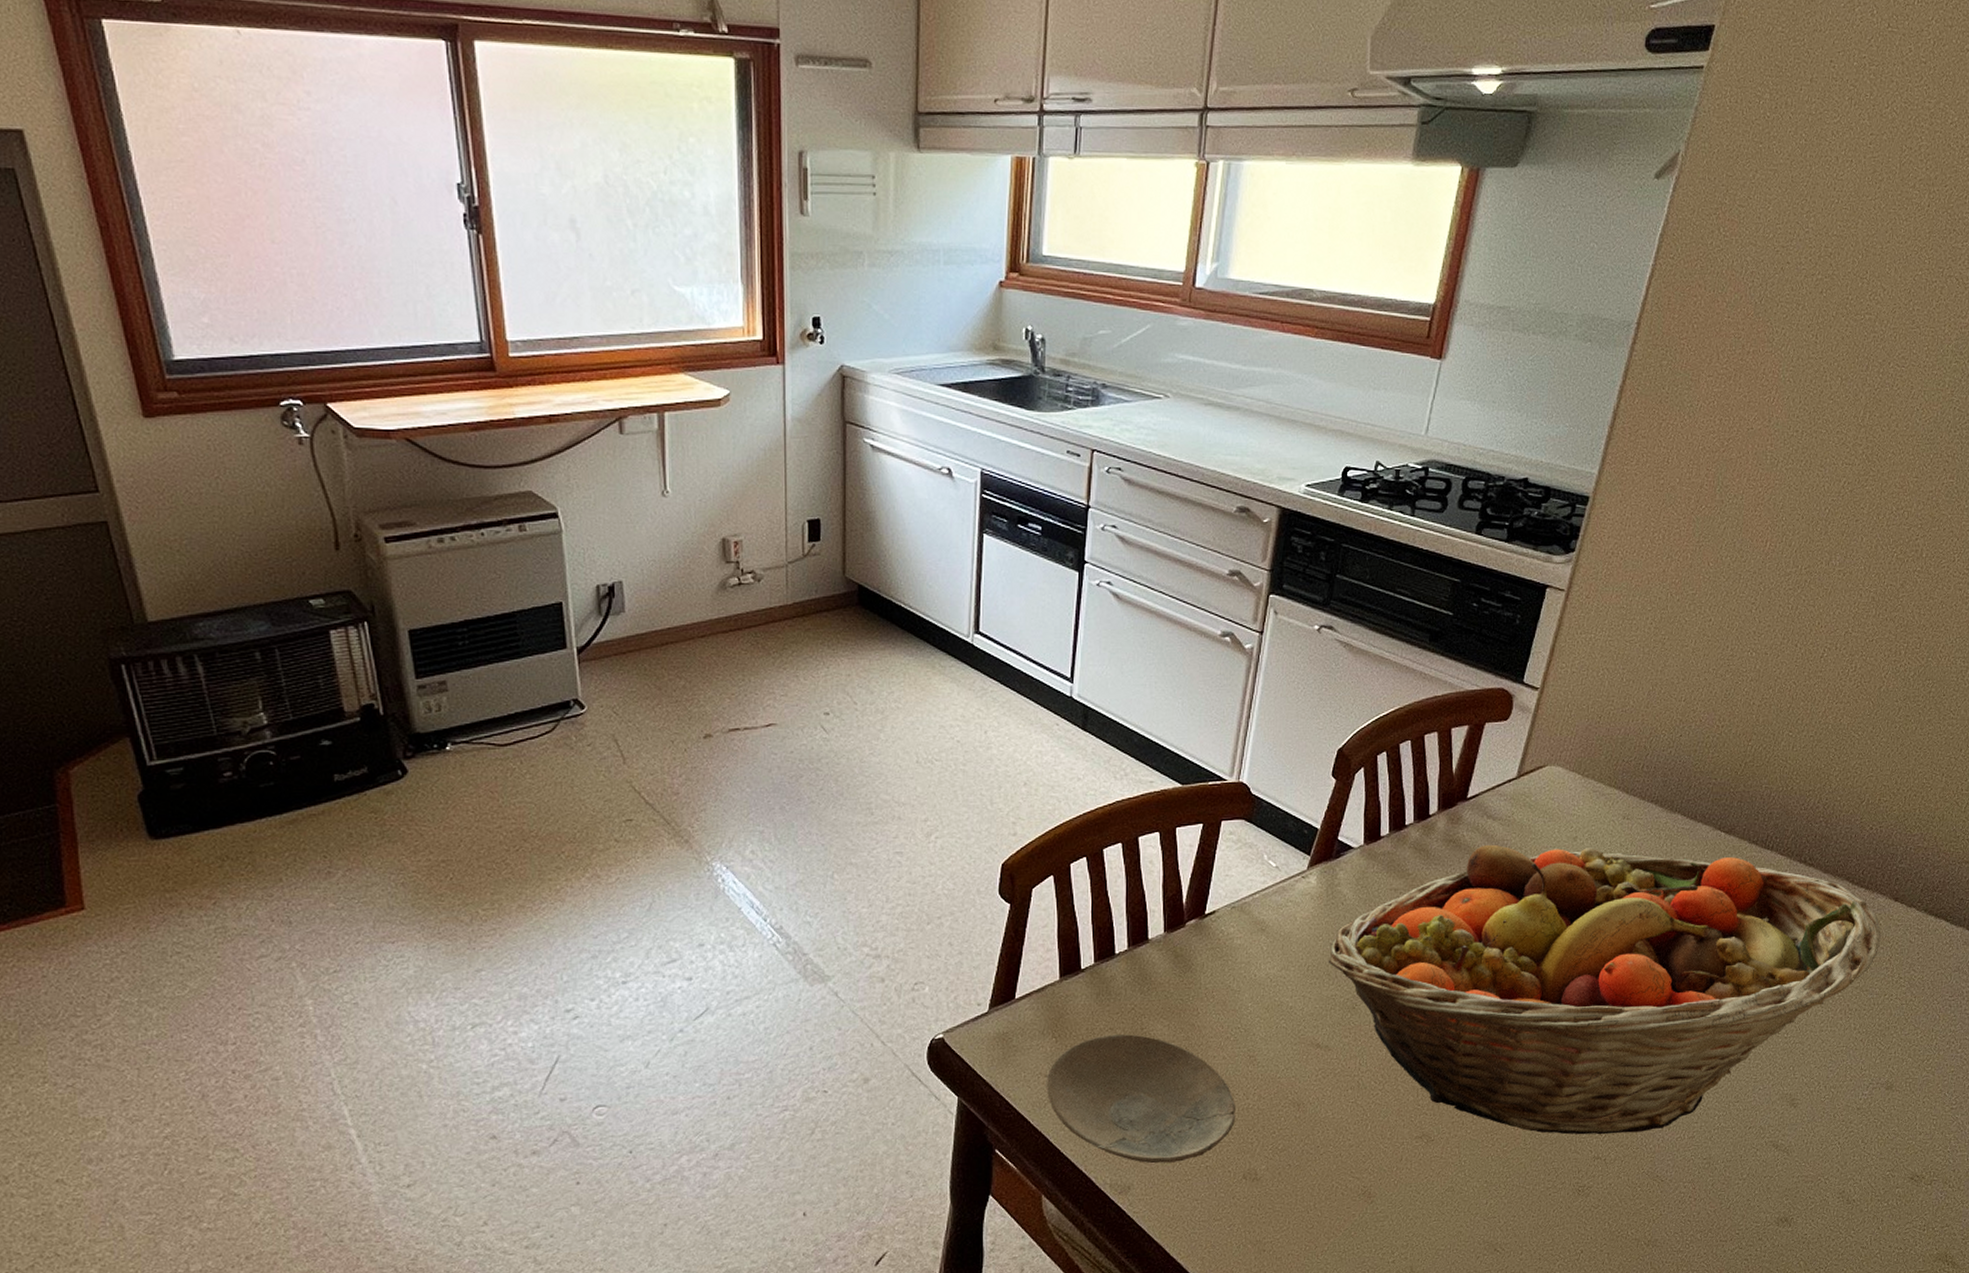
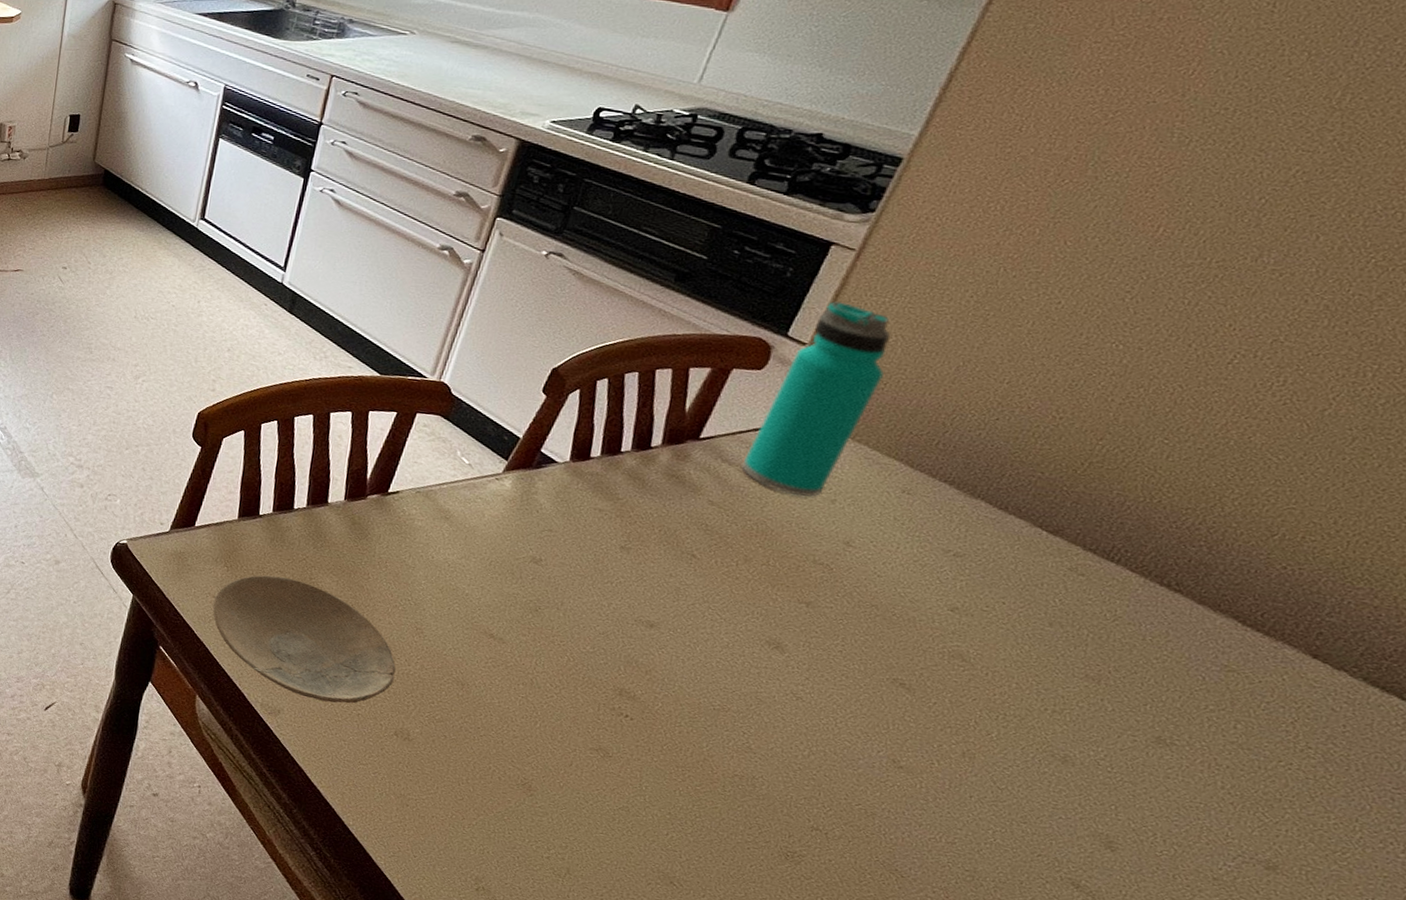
fruit basket: present [1328,844,1881,1135] -> none [513,487,1284,823]
water bottle: none [1503,642,1599,840] -> present [741,300,891,497]

